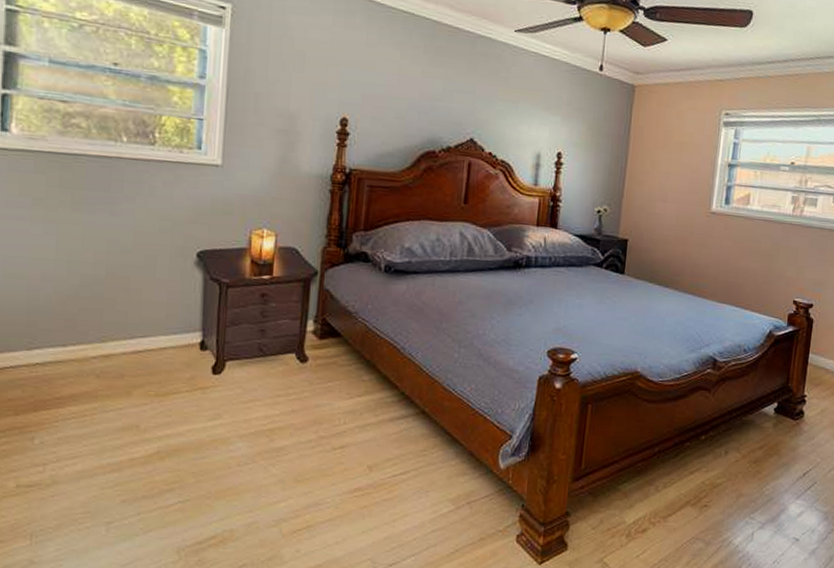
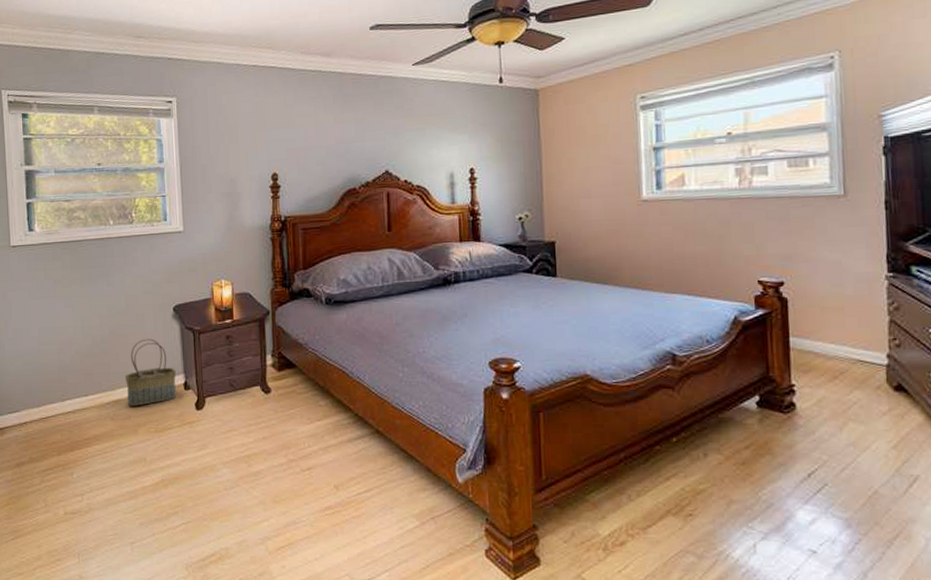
basket: none [121,285,193,364] -> present [124,338,177,406]

